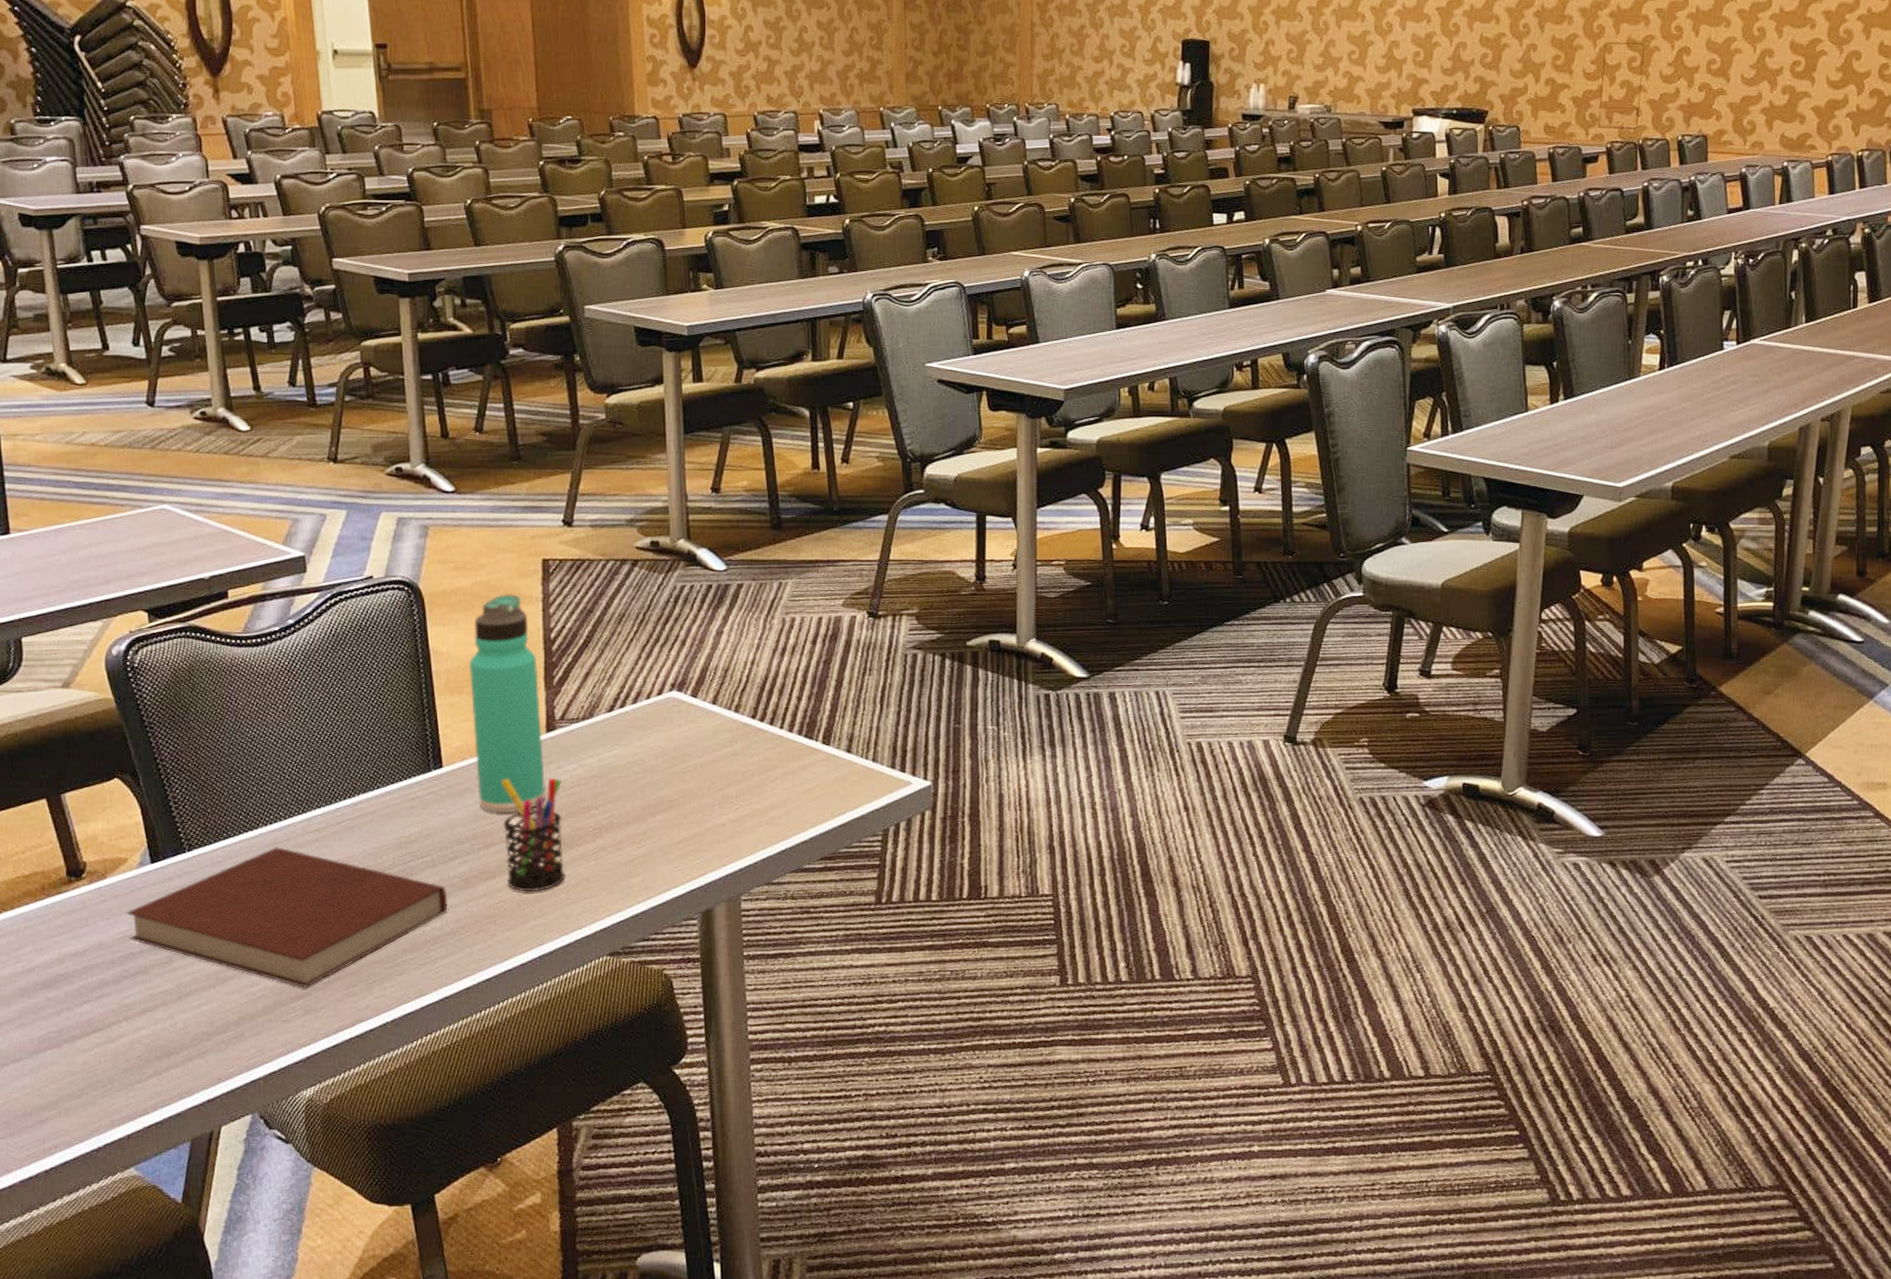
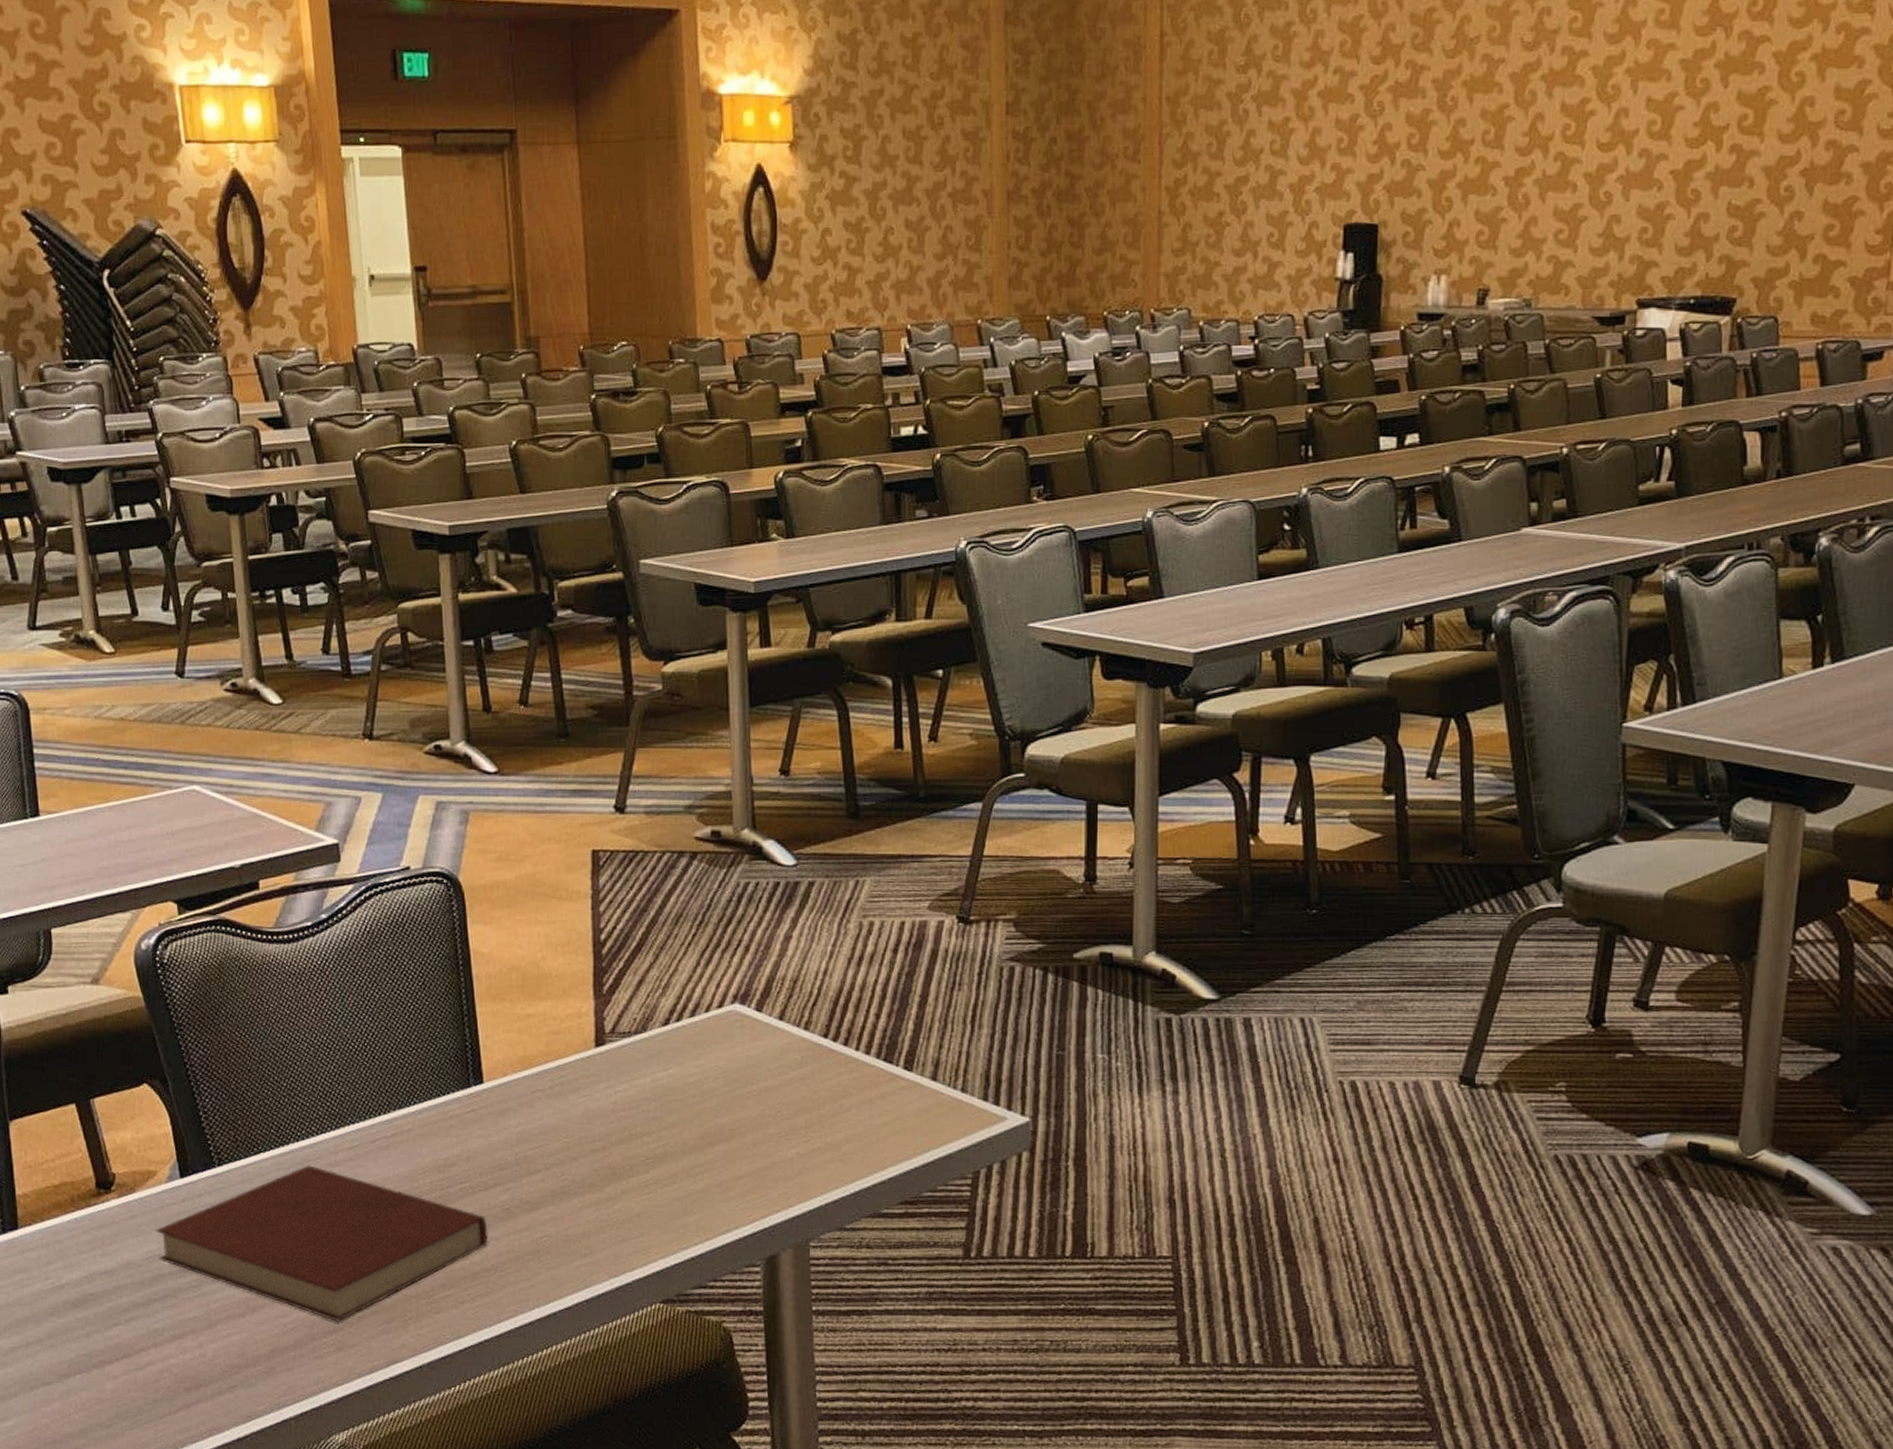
thermos bottle: present [468,594,545,813] -> none [511,889,594,1137]
pen holder: present [501,777,565,892] -> none [546,1098,615,1227]

